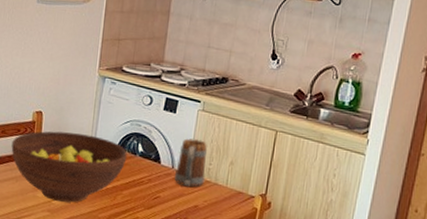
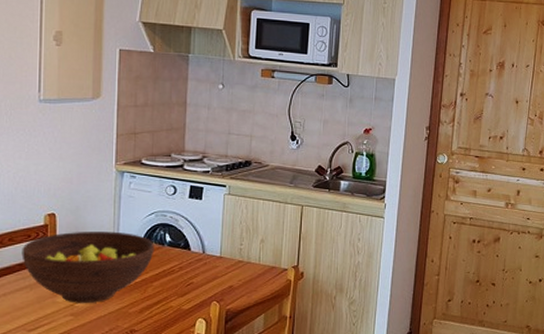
mug: present [174,138,208,188] -> none [206,222,238,269]

